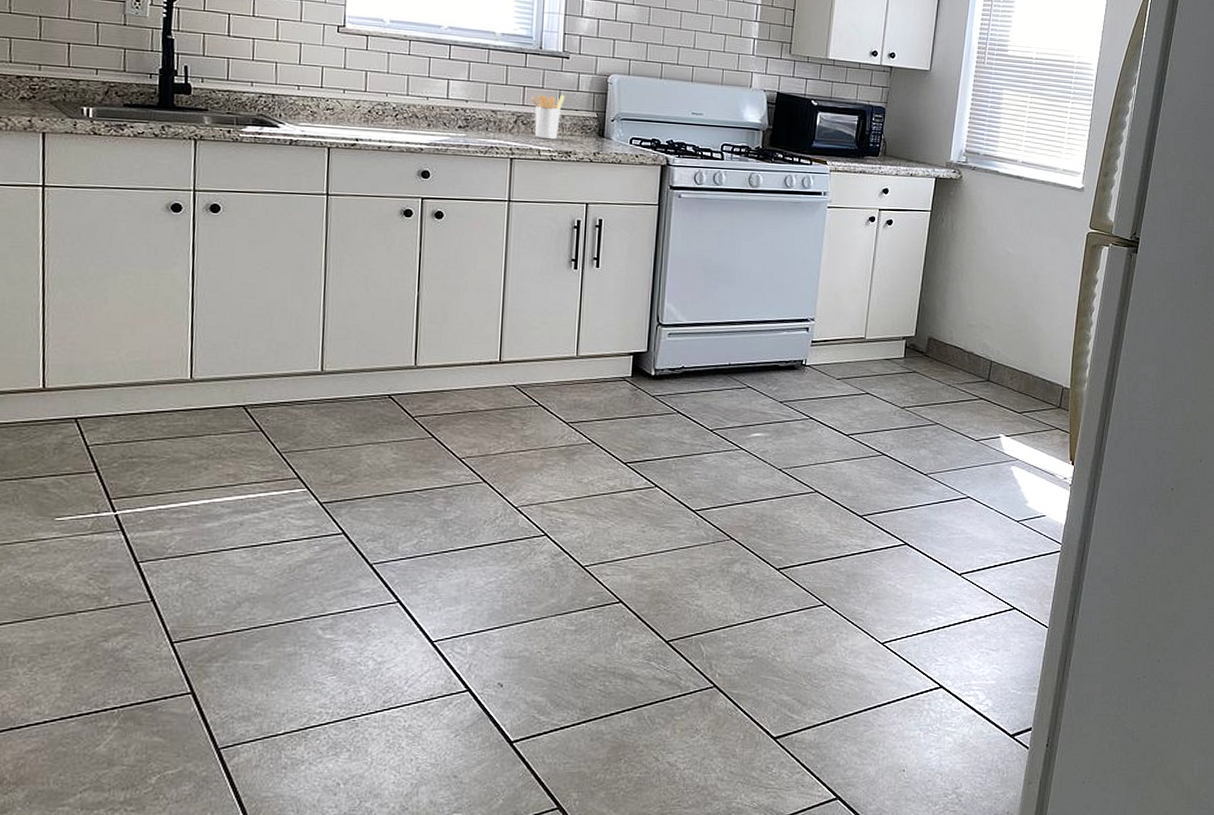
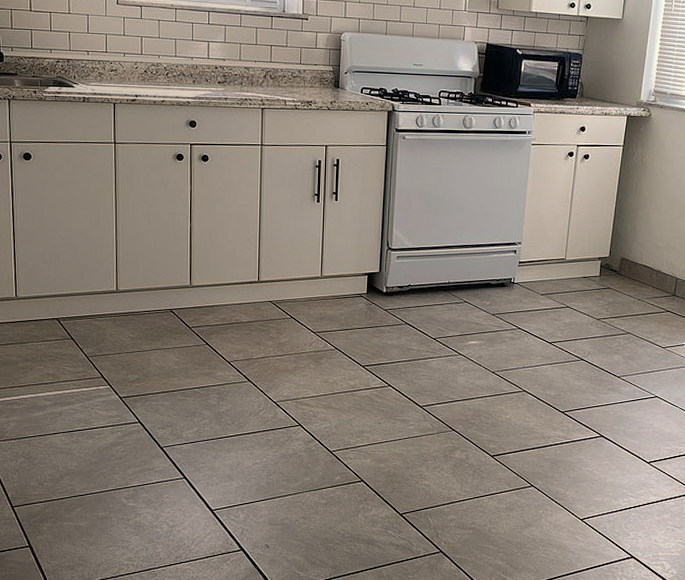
utensil holder: present [530,94,565,140] -> none [277,52,306,91]

